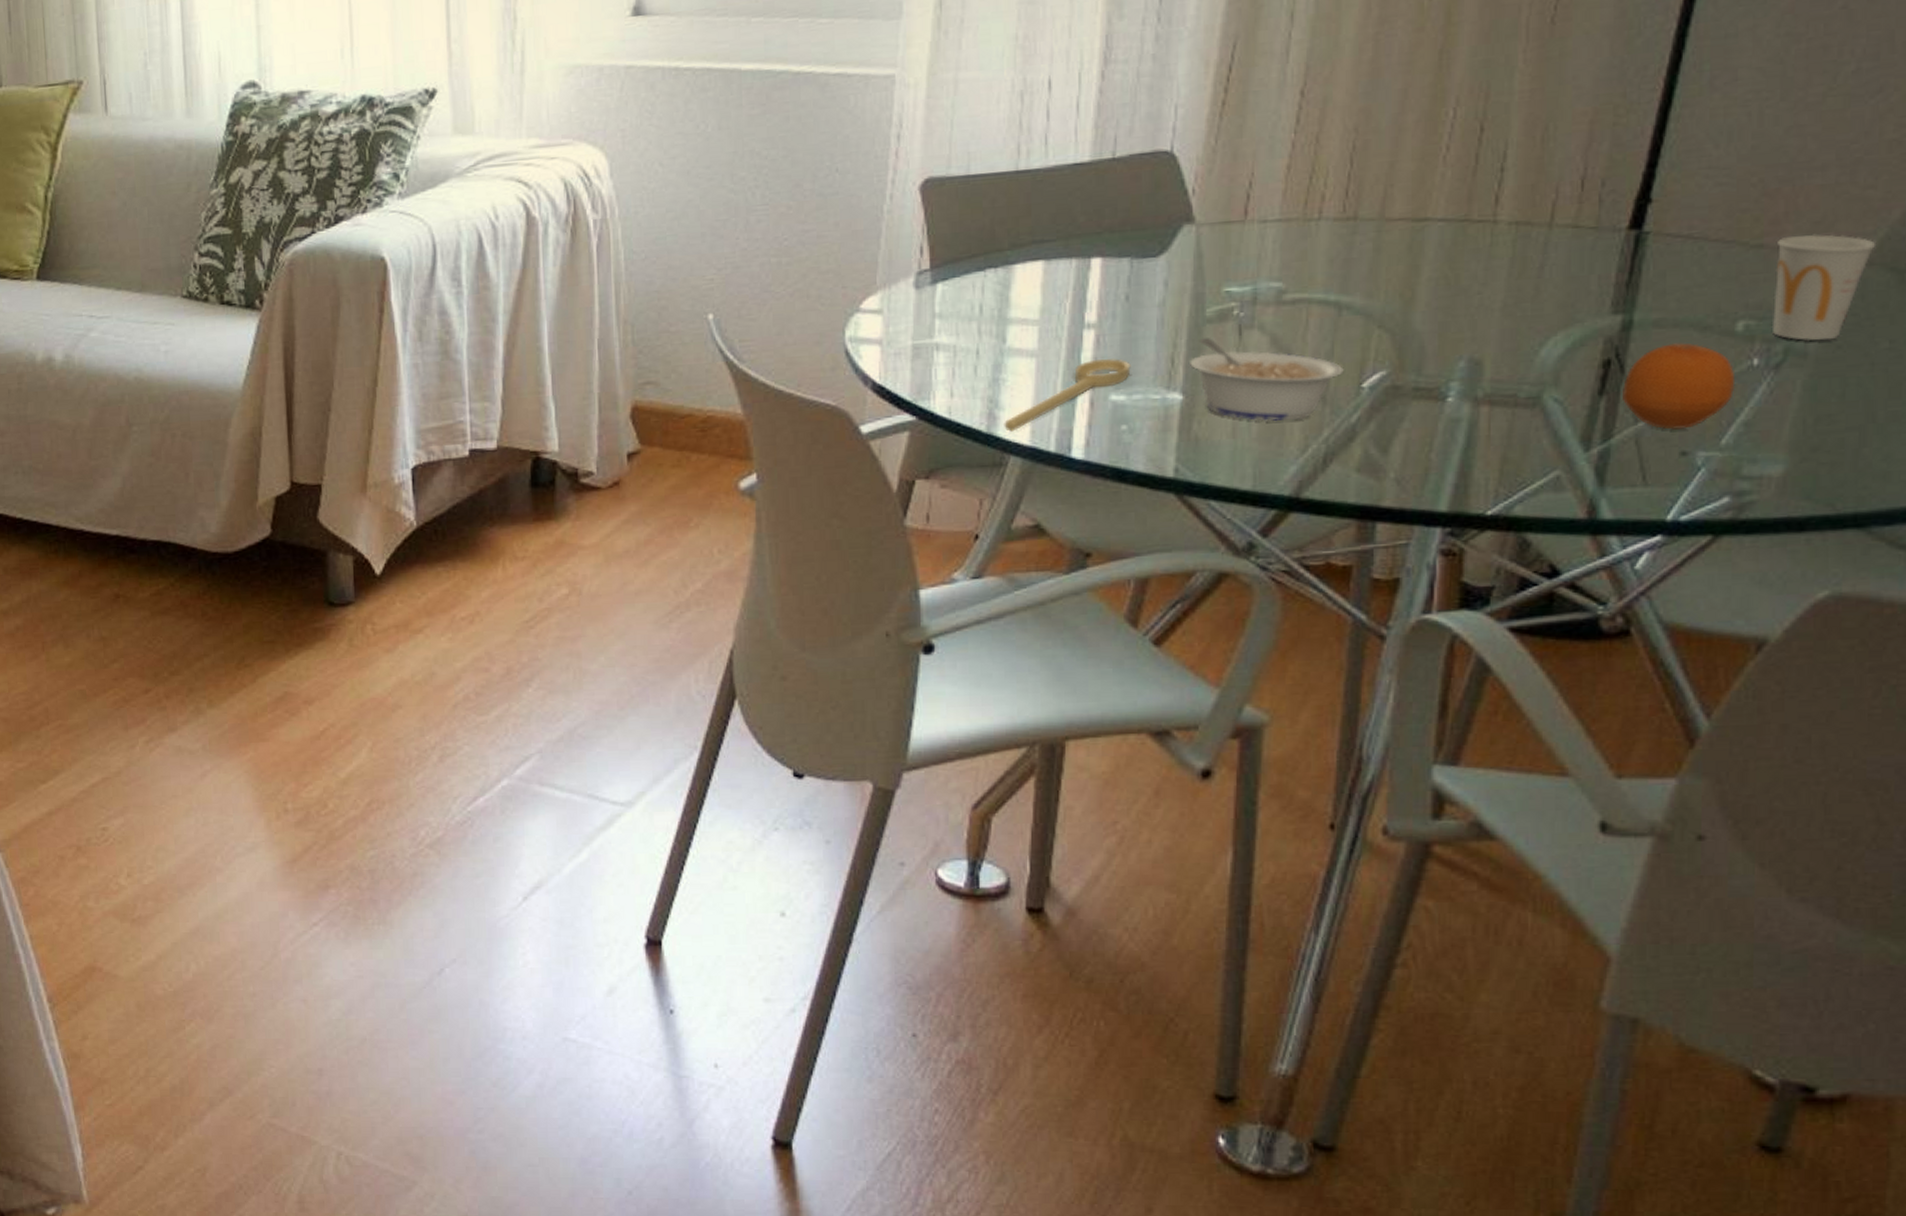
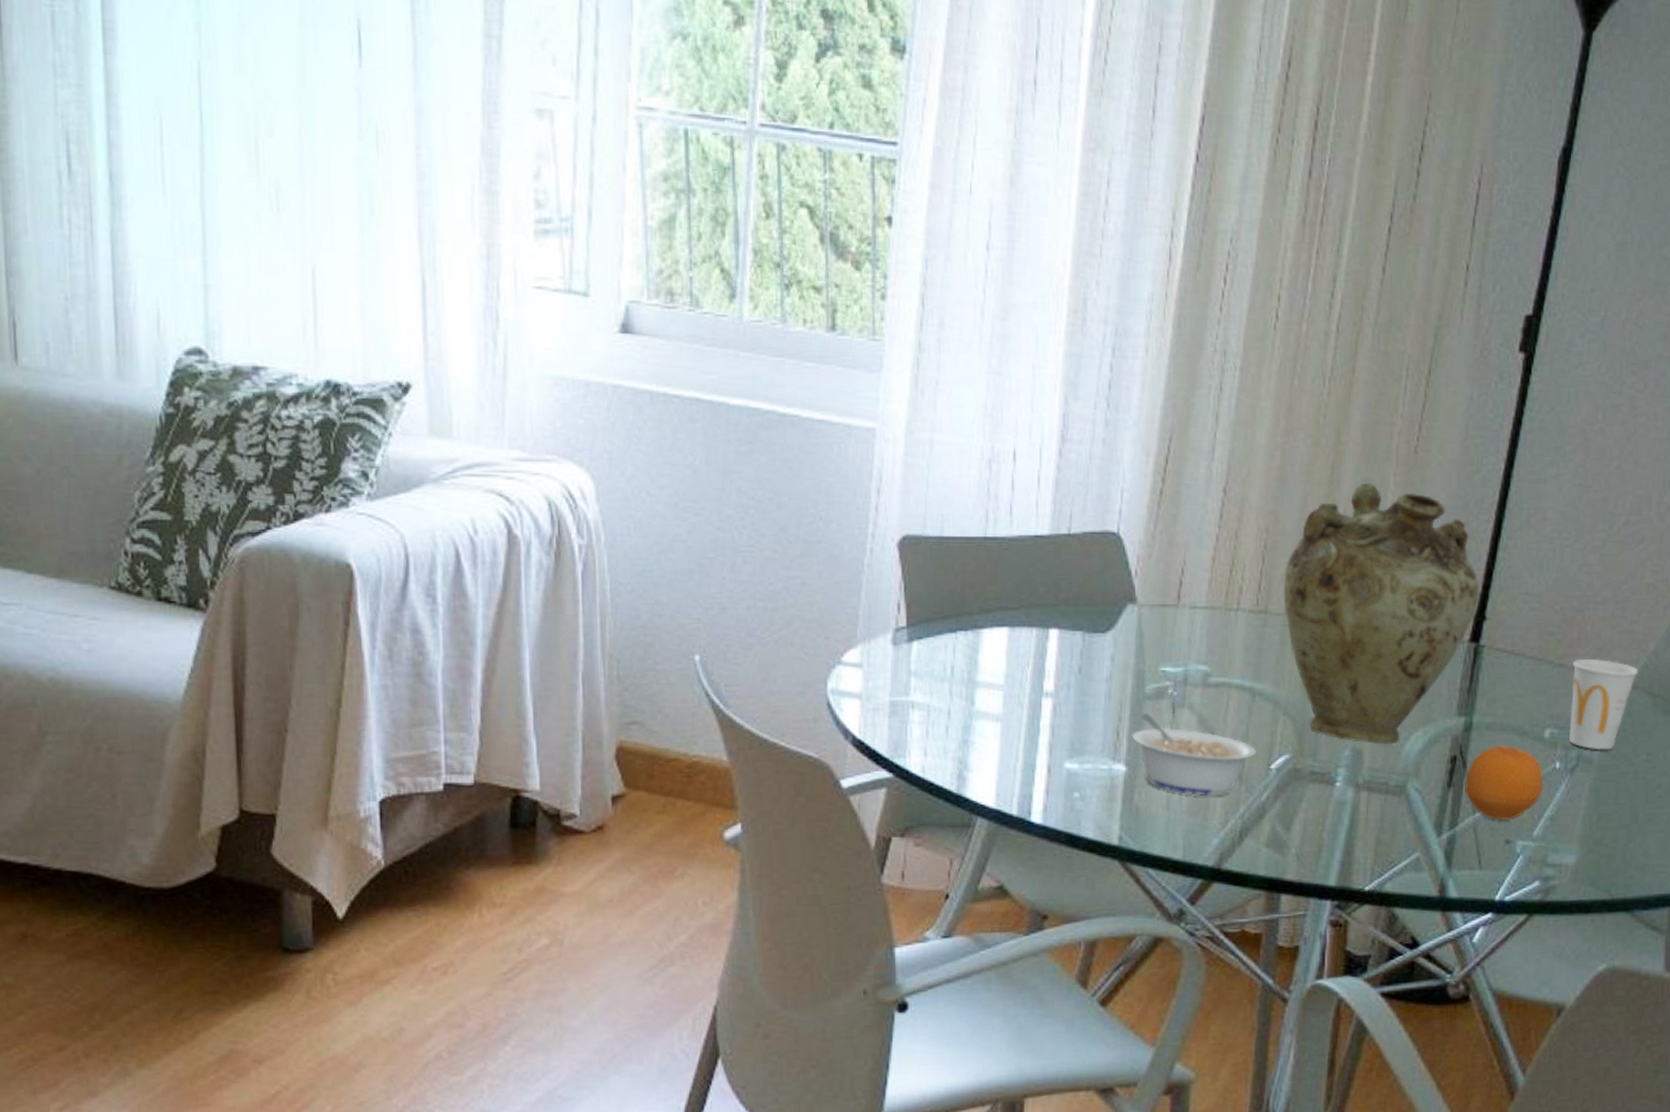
spoon: present [1004,359,1131,432] -> none [972,728,1083,794]
vase: none [1377,65,1643,353] -> present [1283,483,1480,745]

